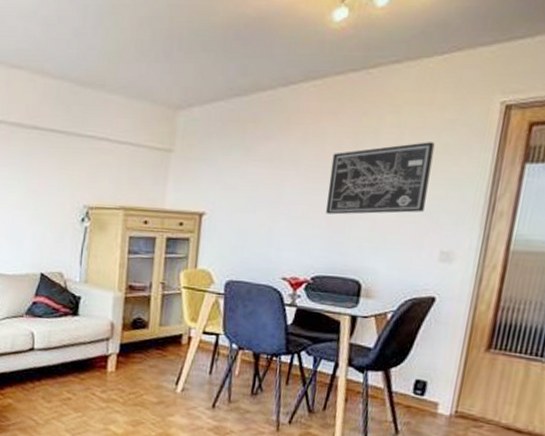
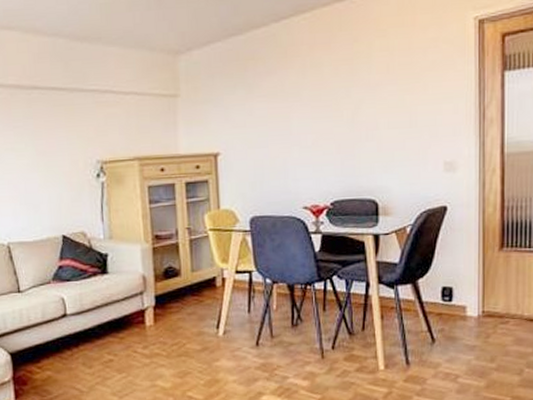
wall art: present [326,142,435,215] -> none [332,61,423,140]

